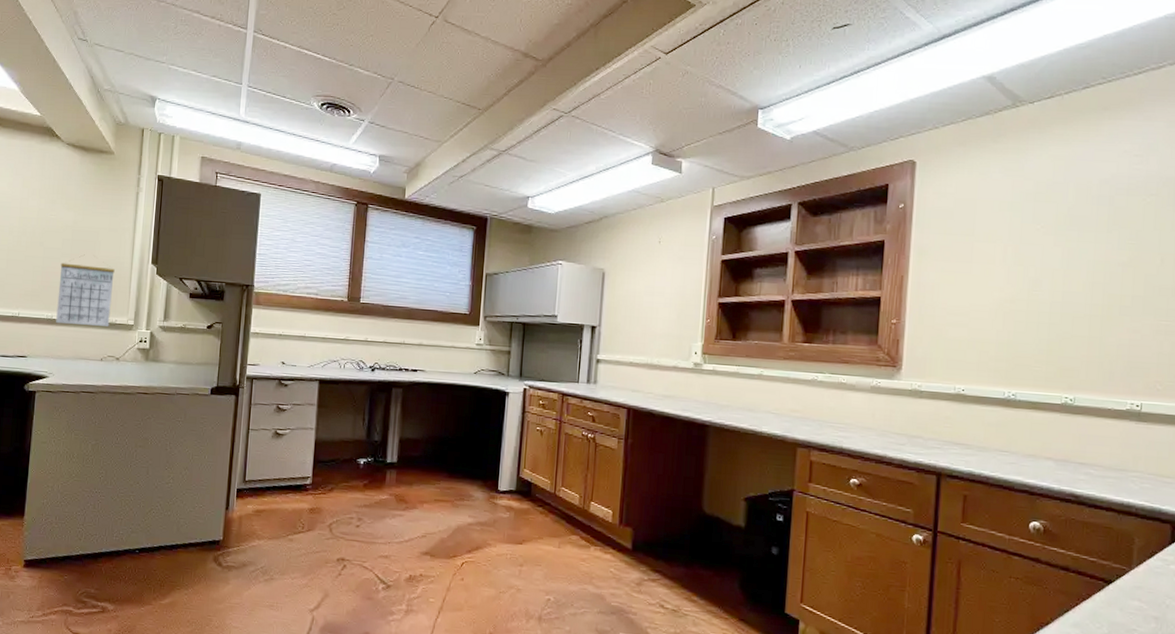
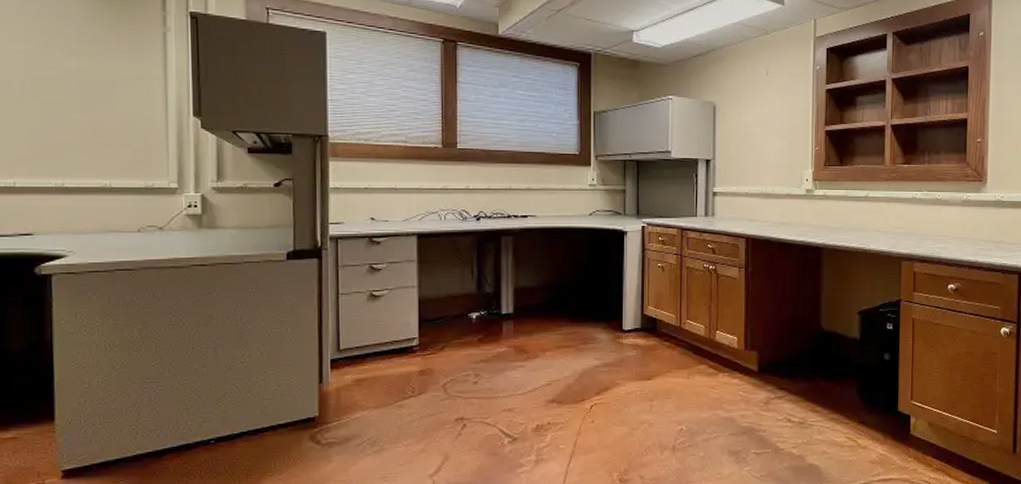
calendar: present [56,254,115,326] -> none [67,108,145,192]

